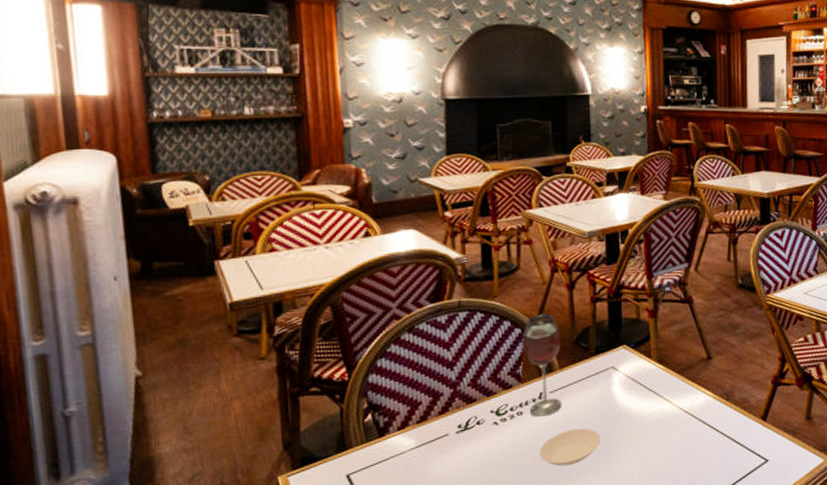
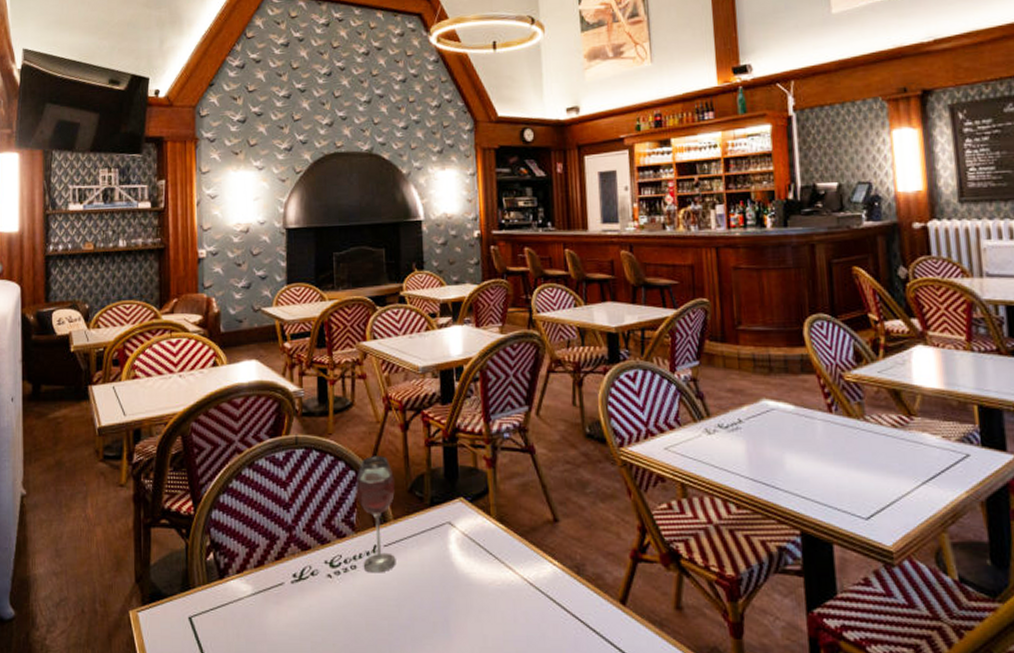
saucer: present [539,428,601,467] -> none [373,591,438,634]

